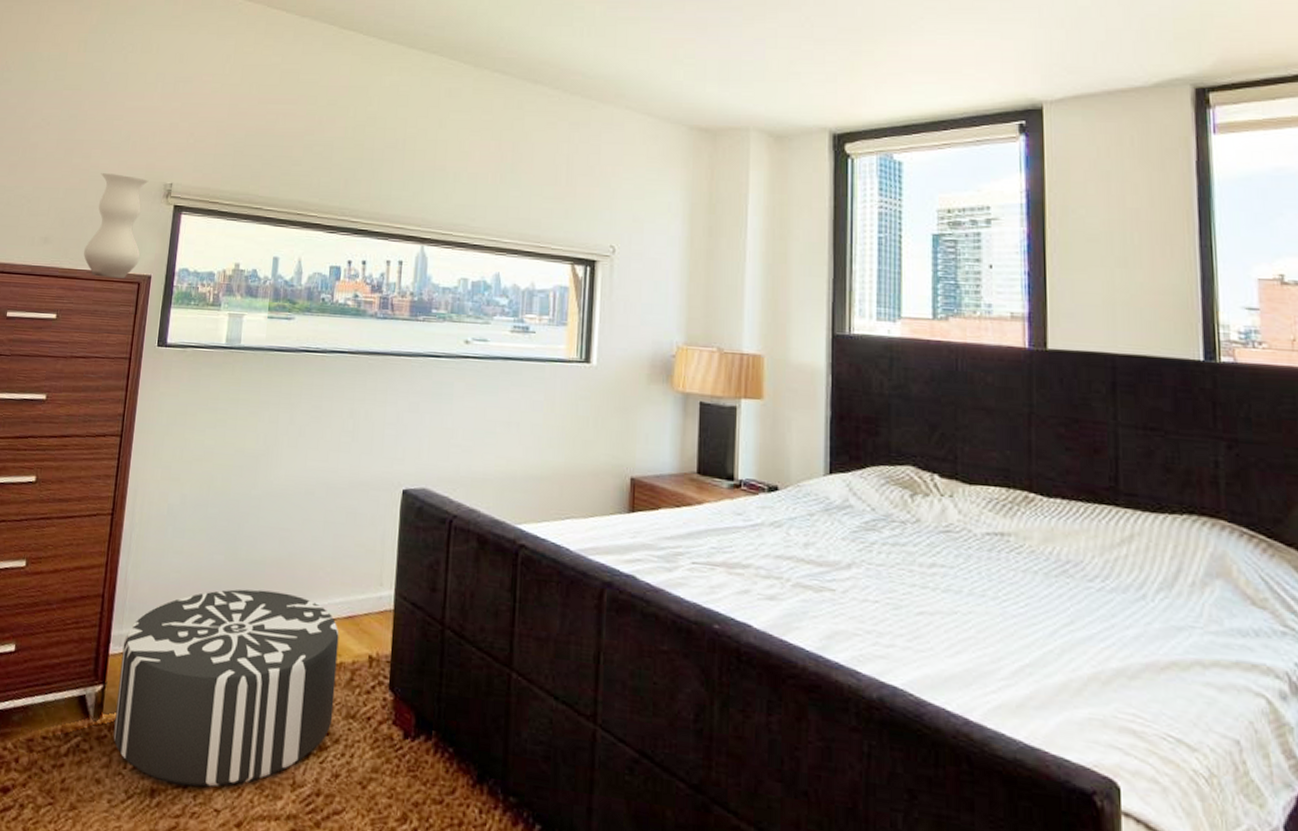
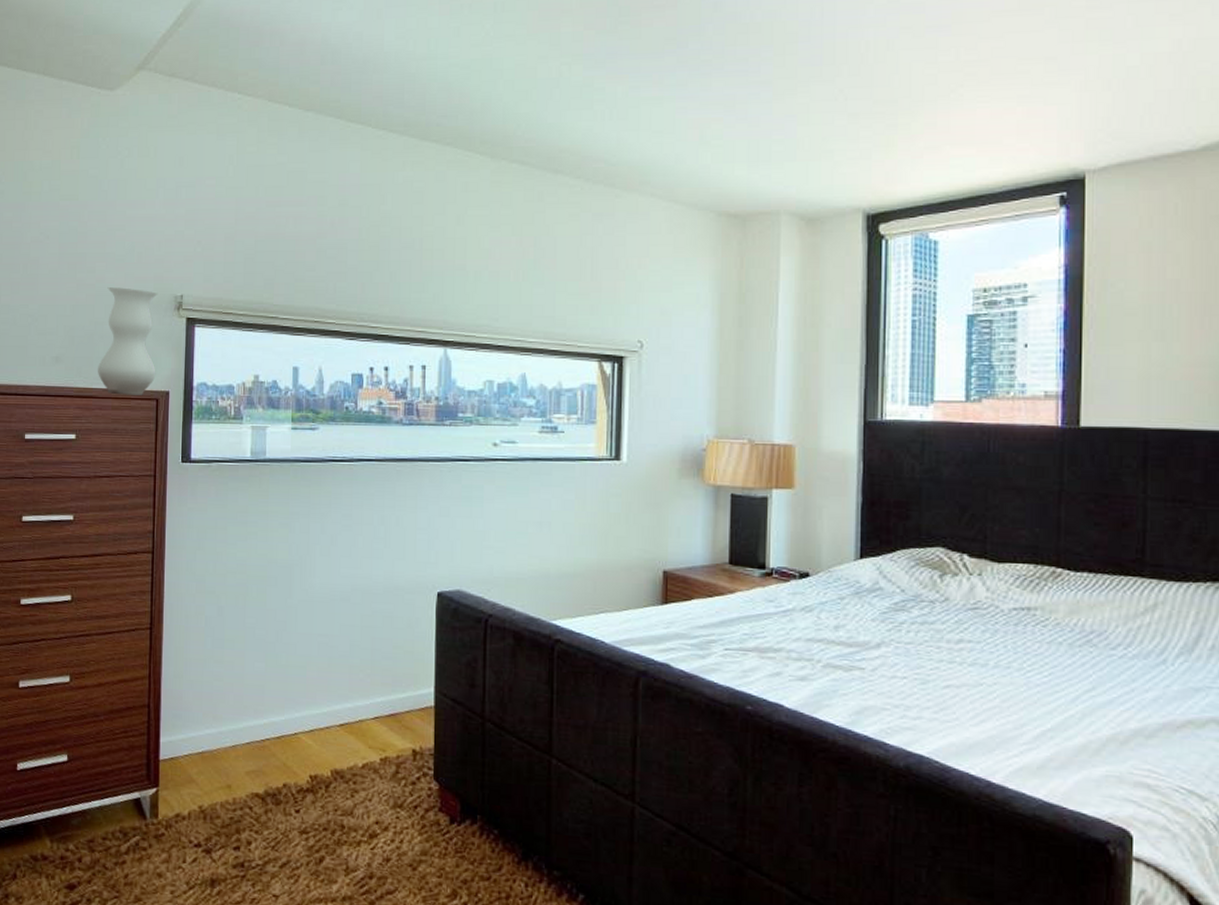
pouf: present [113,589,339,787] -> none [170,693,383,876]

